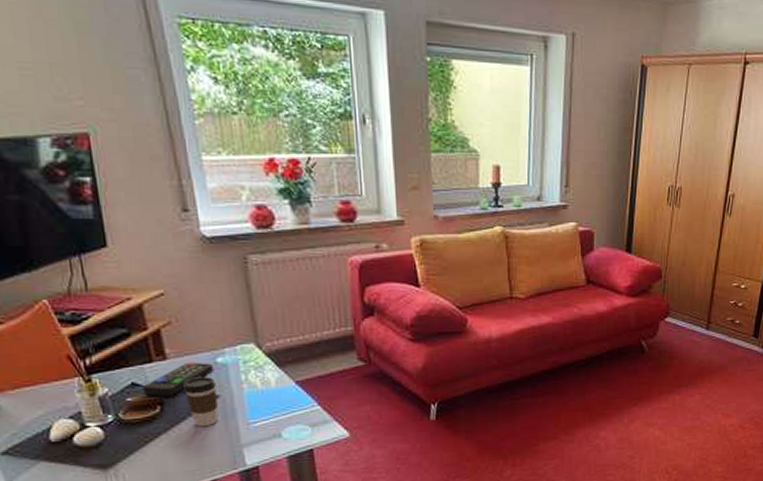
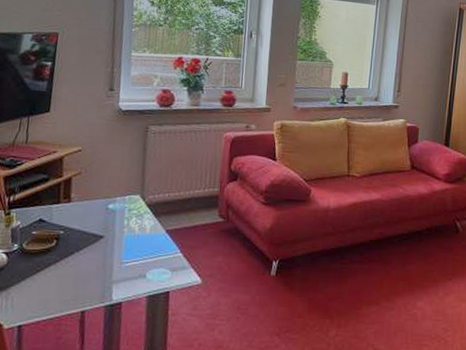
remote control: present [142,362,214,397] -> none [46,206,105,234]
coffee cup: present [183,377,219,426] -> none [77,219,104,261]

